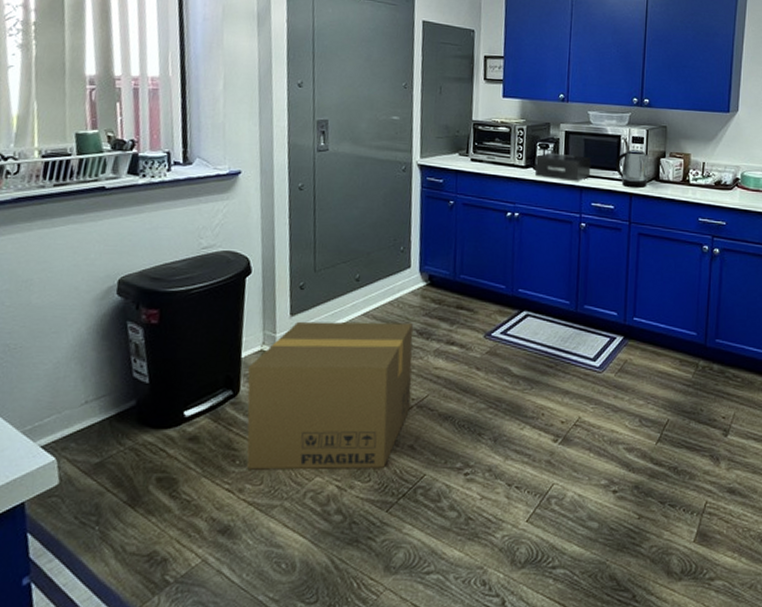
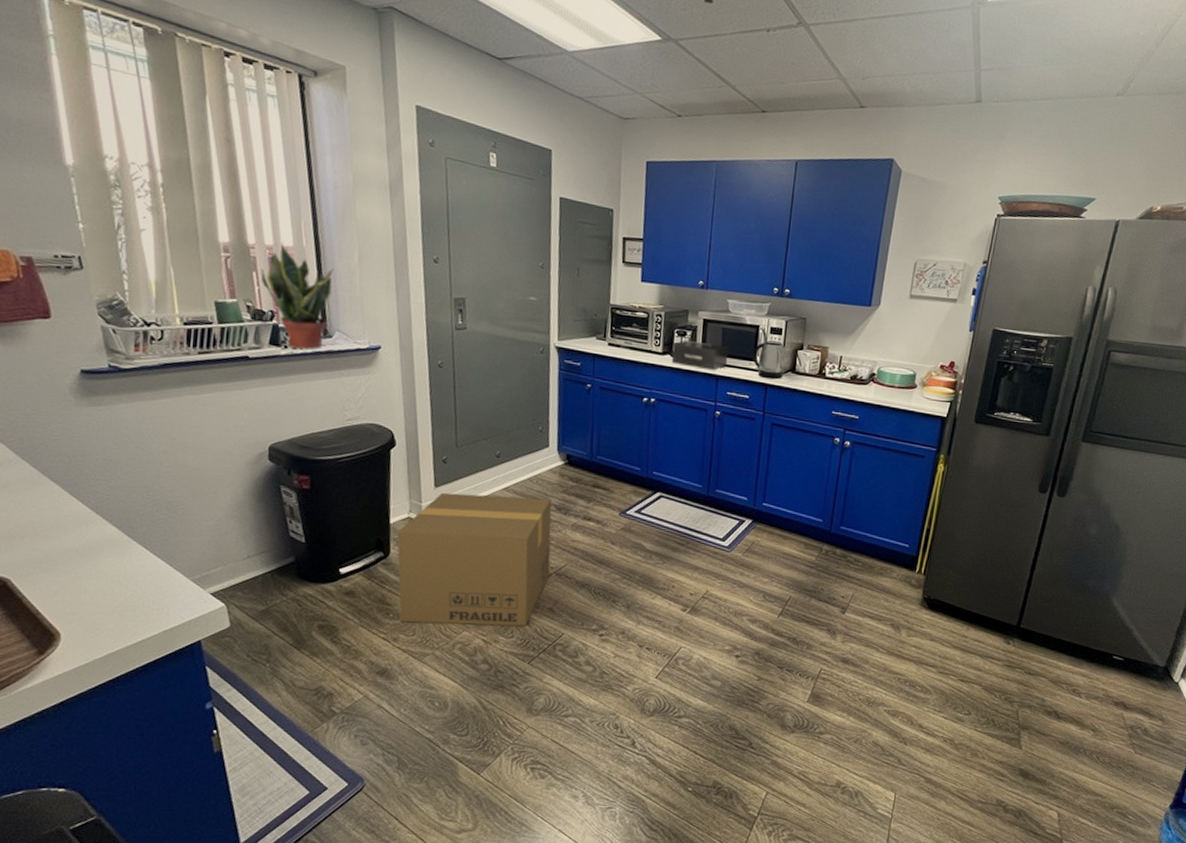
potted plant: none [124,72,198,179] -> present [260,242,334,351]

